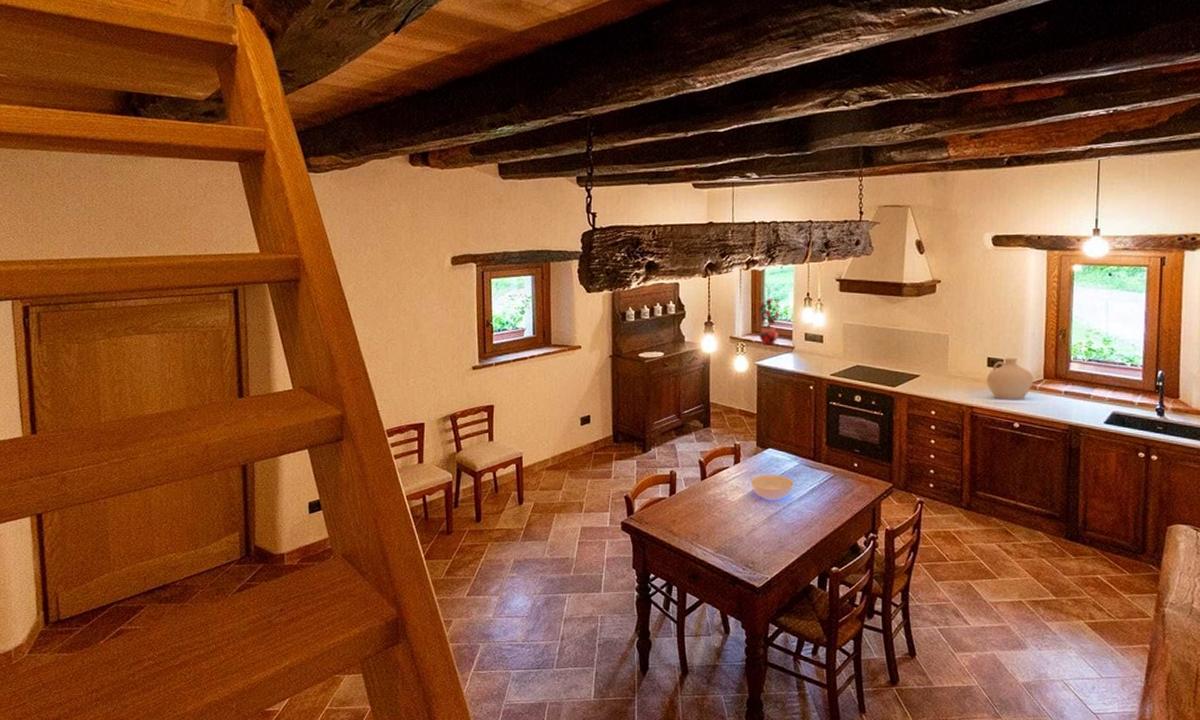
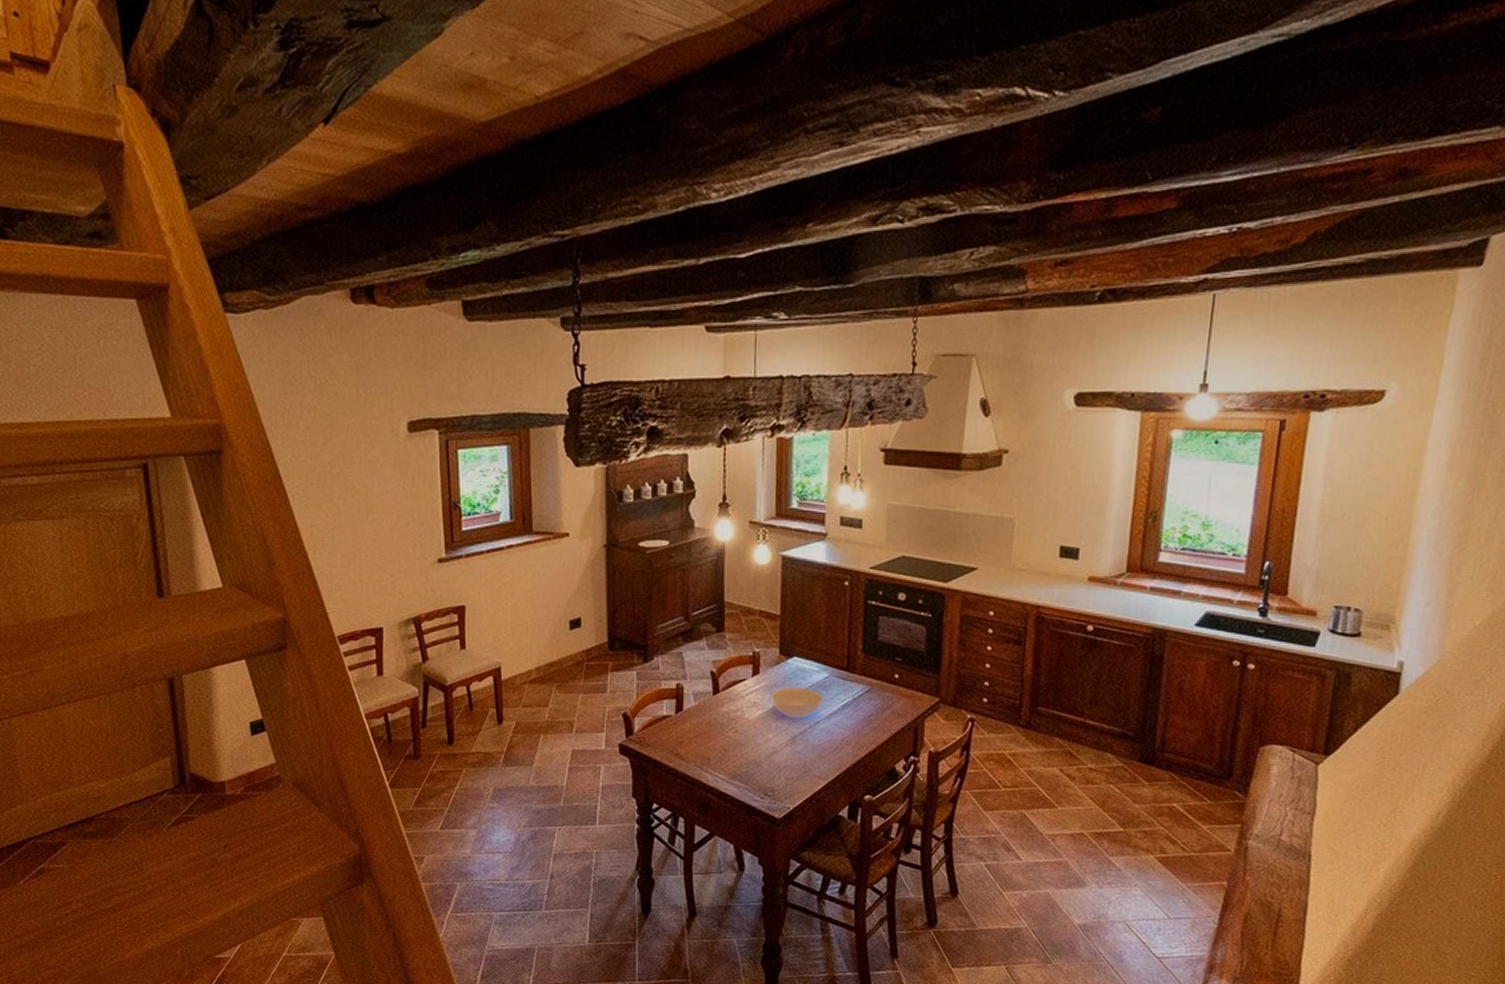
potted flower: present [758,298,781,346] -> none [783,473,812,532]
ceramic jug: present [986,358,1034,400] -> none [1057,547,1115,598]

